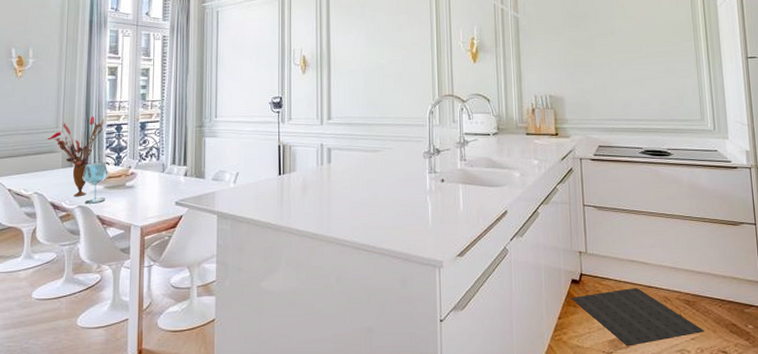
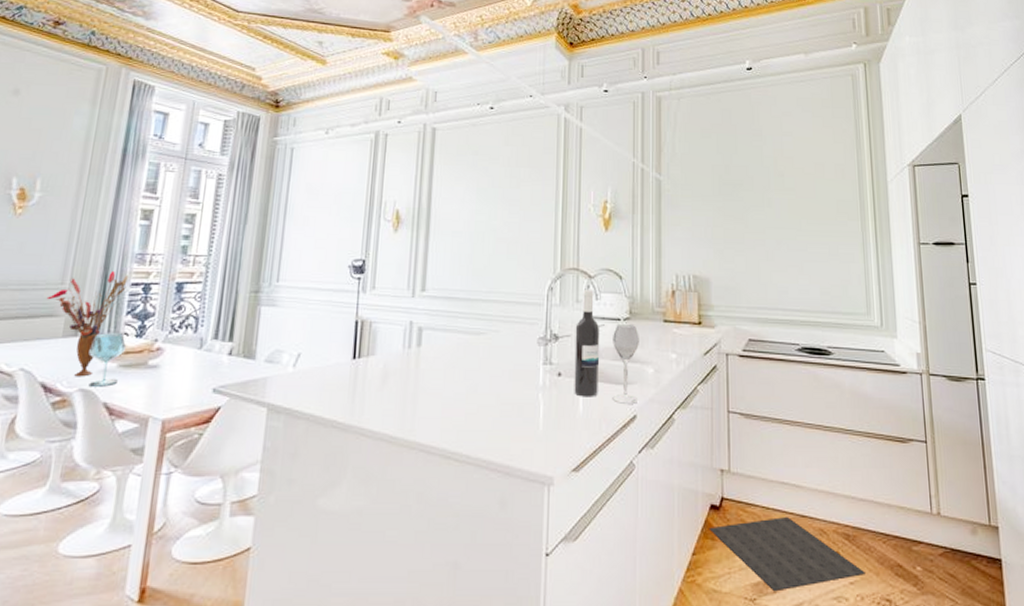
wine bottle: none [453,112,475,198] -> present [574,290,600,397]
wineglass: none [484,137,508,202] -> present [612,323,640,404]

